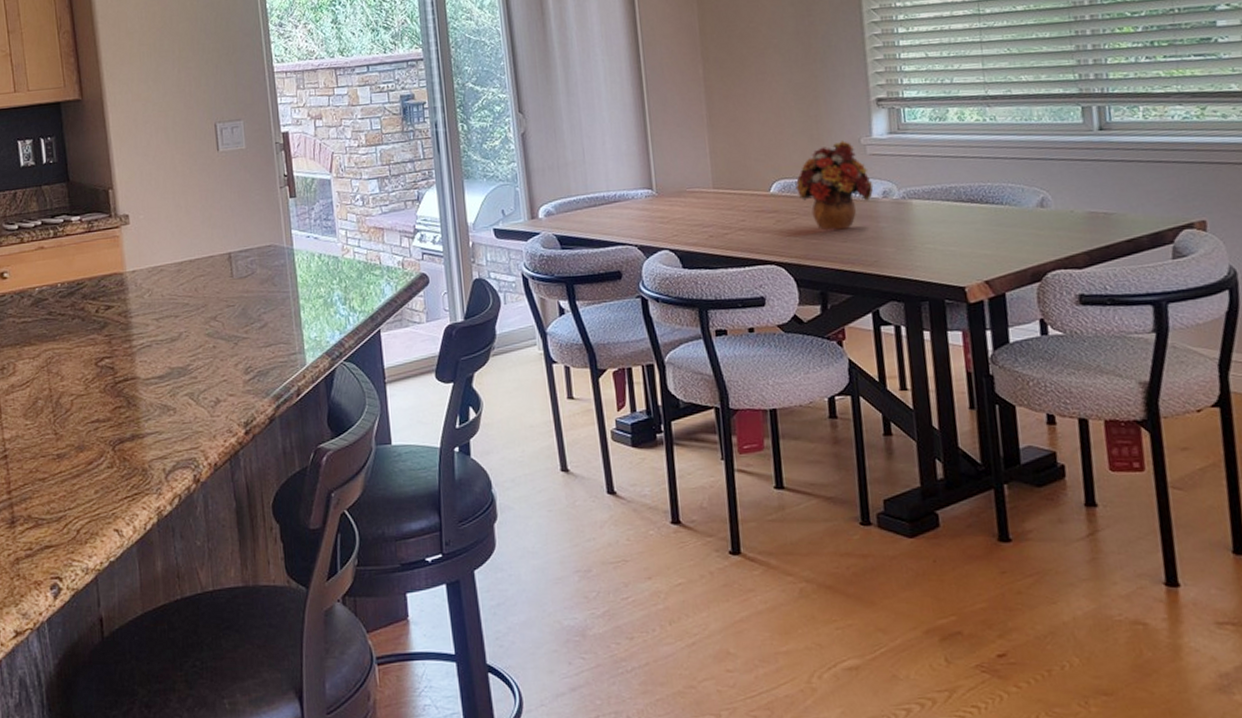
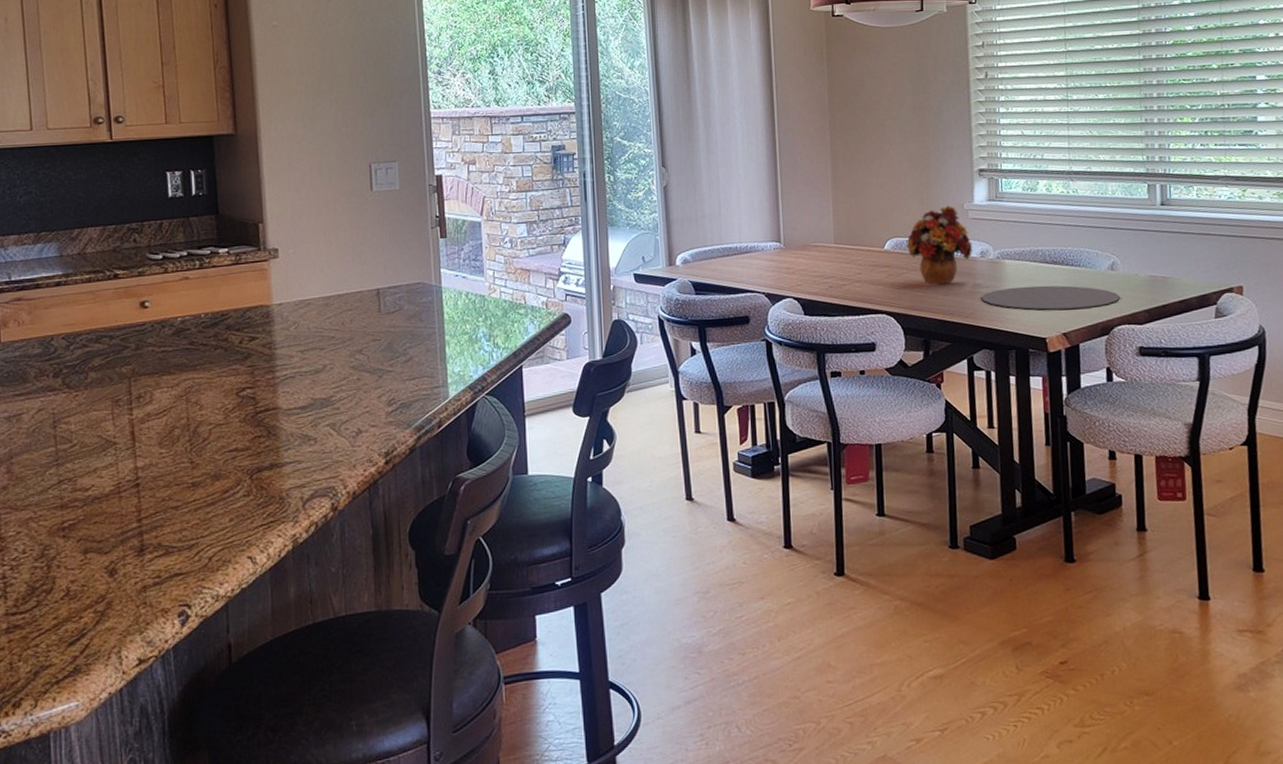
placemat: none [885,226,1054,256] -> present [981,285,1121,310]

